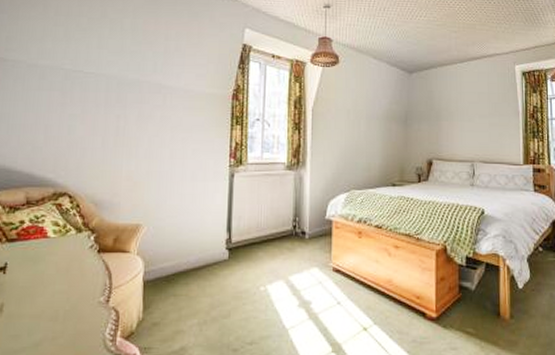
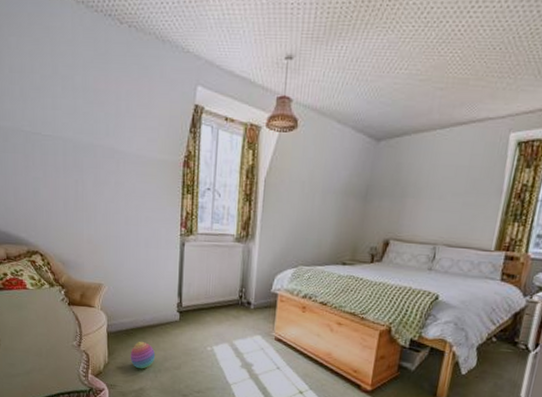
stacking toy: none [170,287,201,323] -> present [130,341,156,369]

